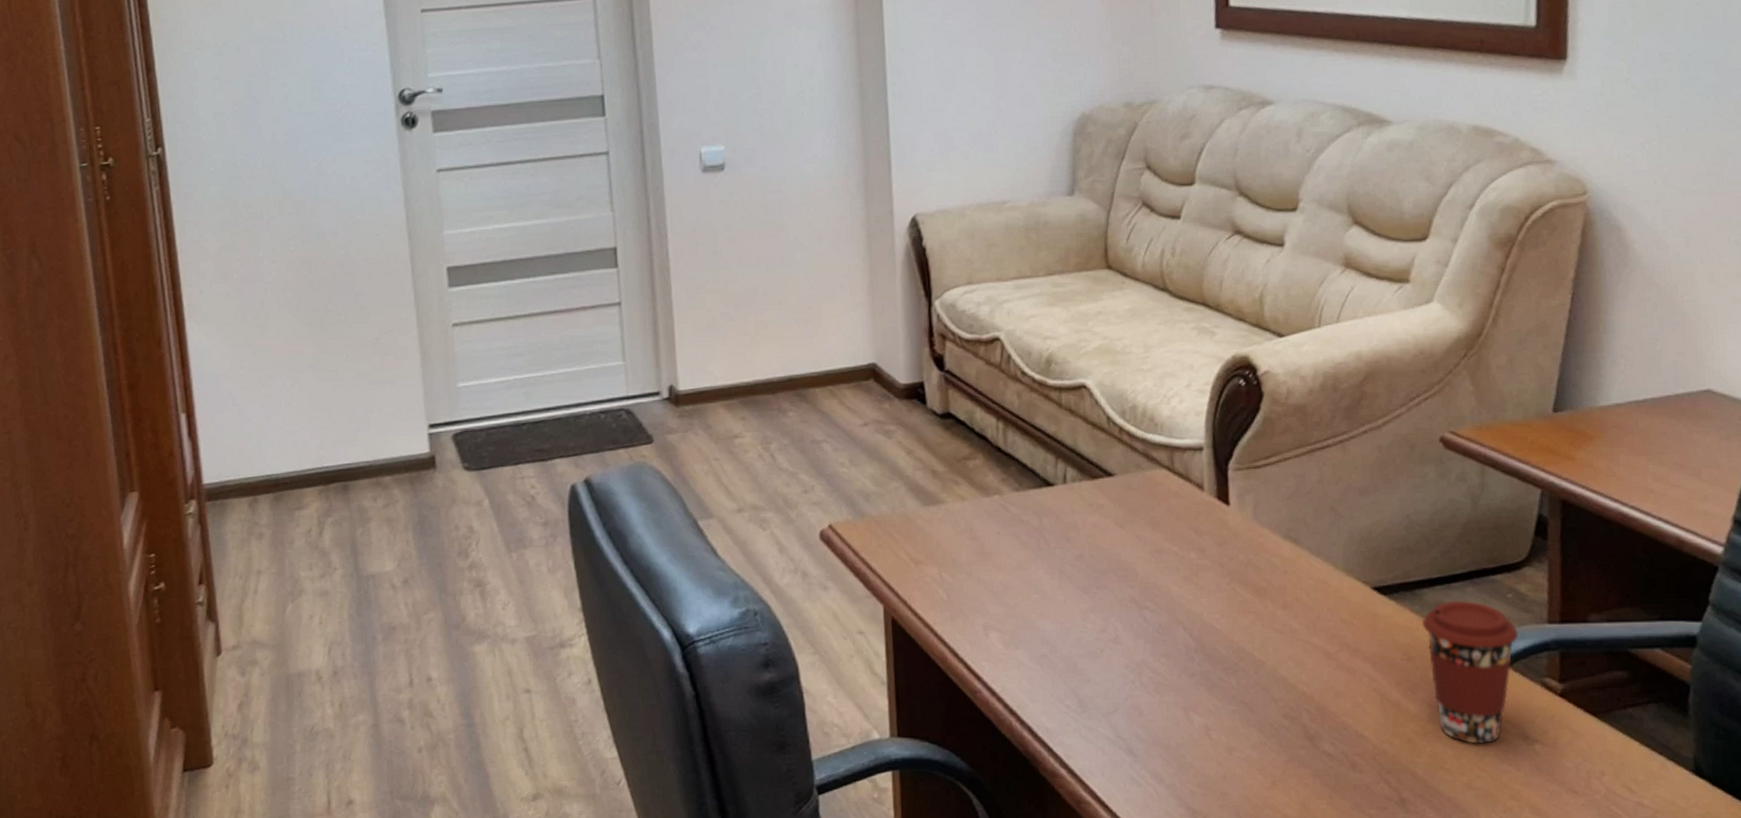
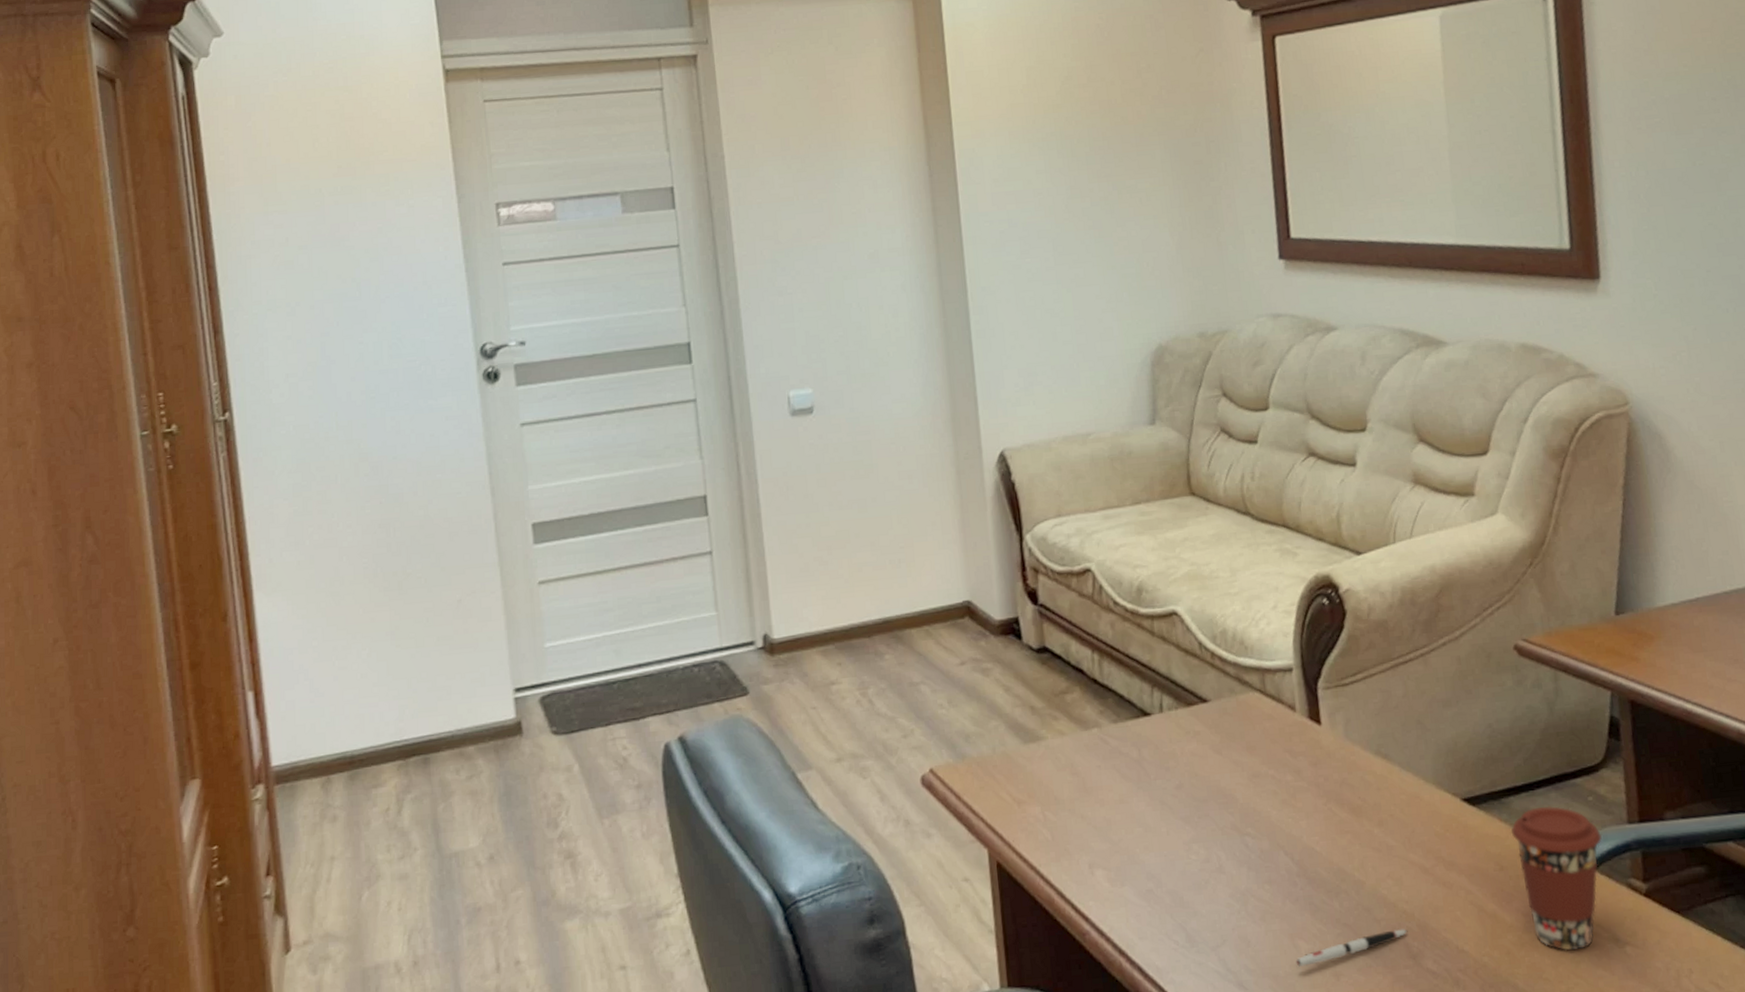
pen: none [1188,710,1306,739] -> present [1296,929,1408,967]

